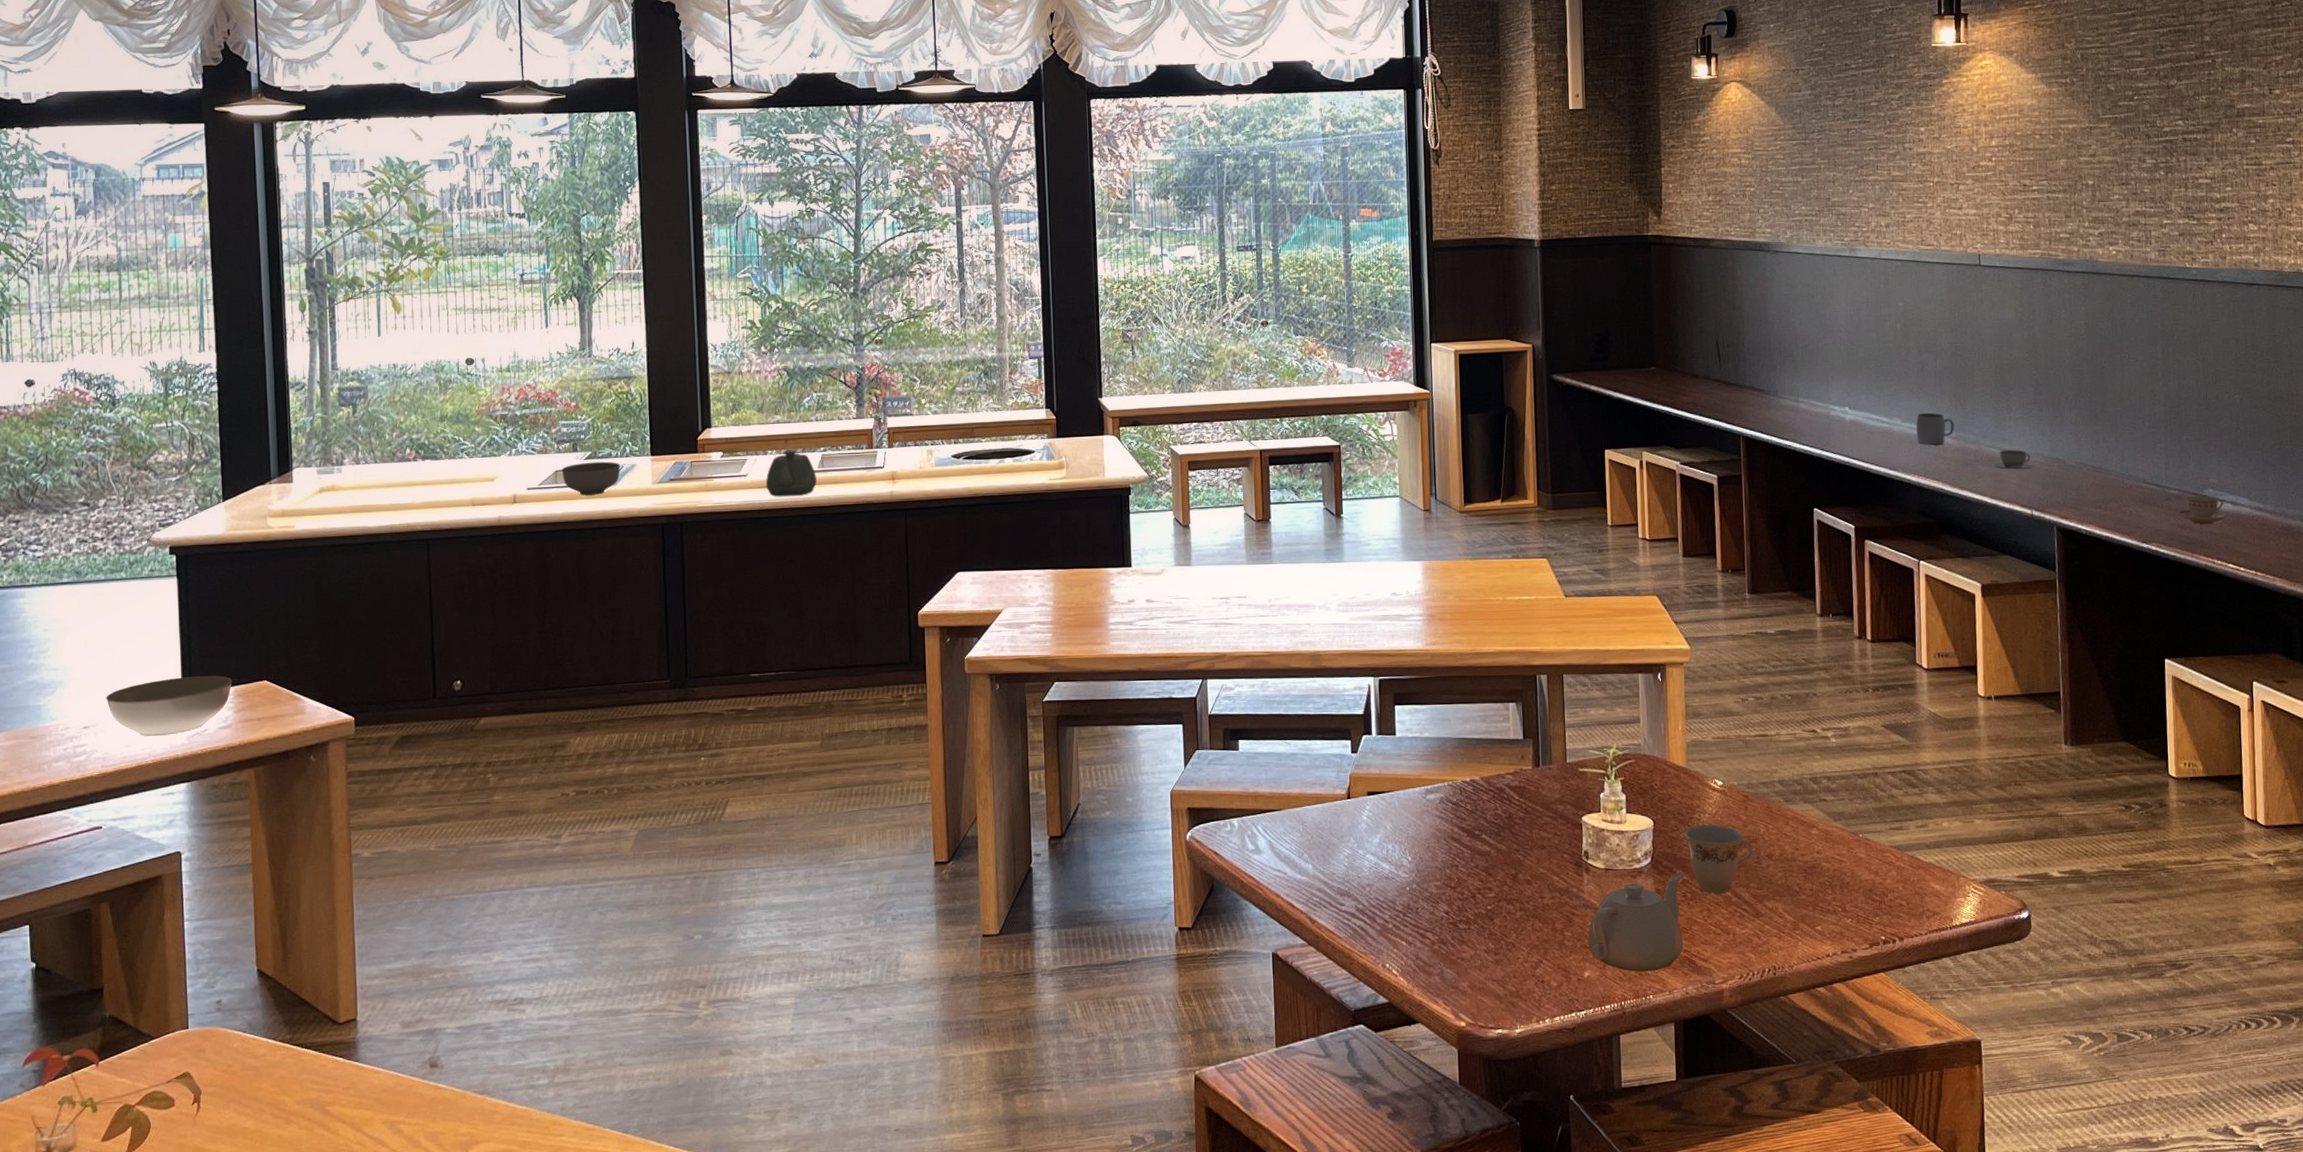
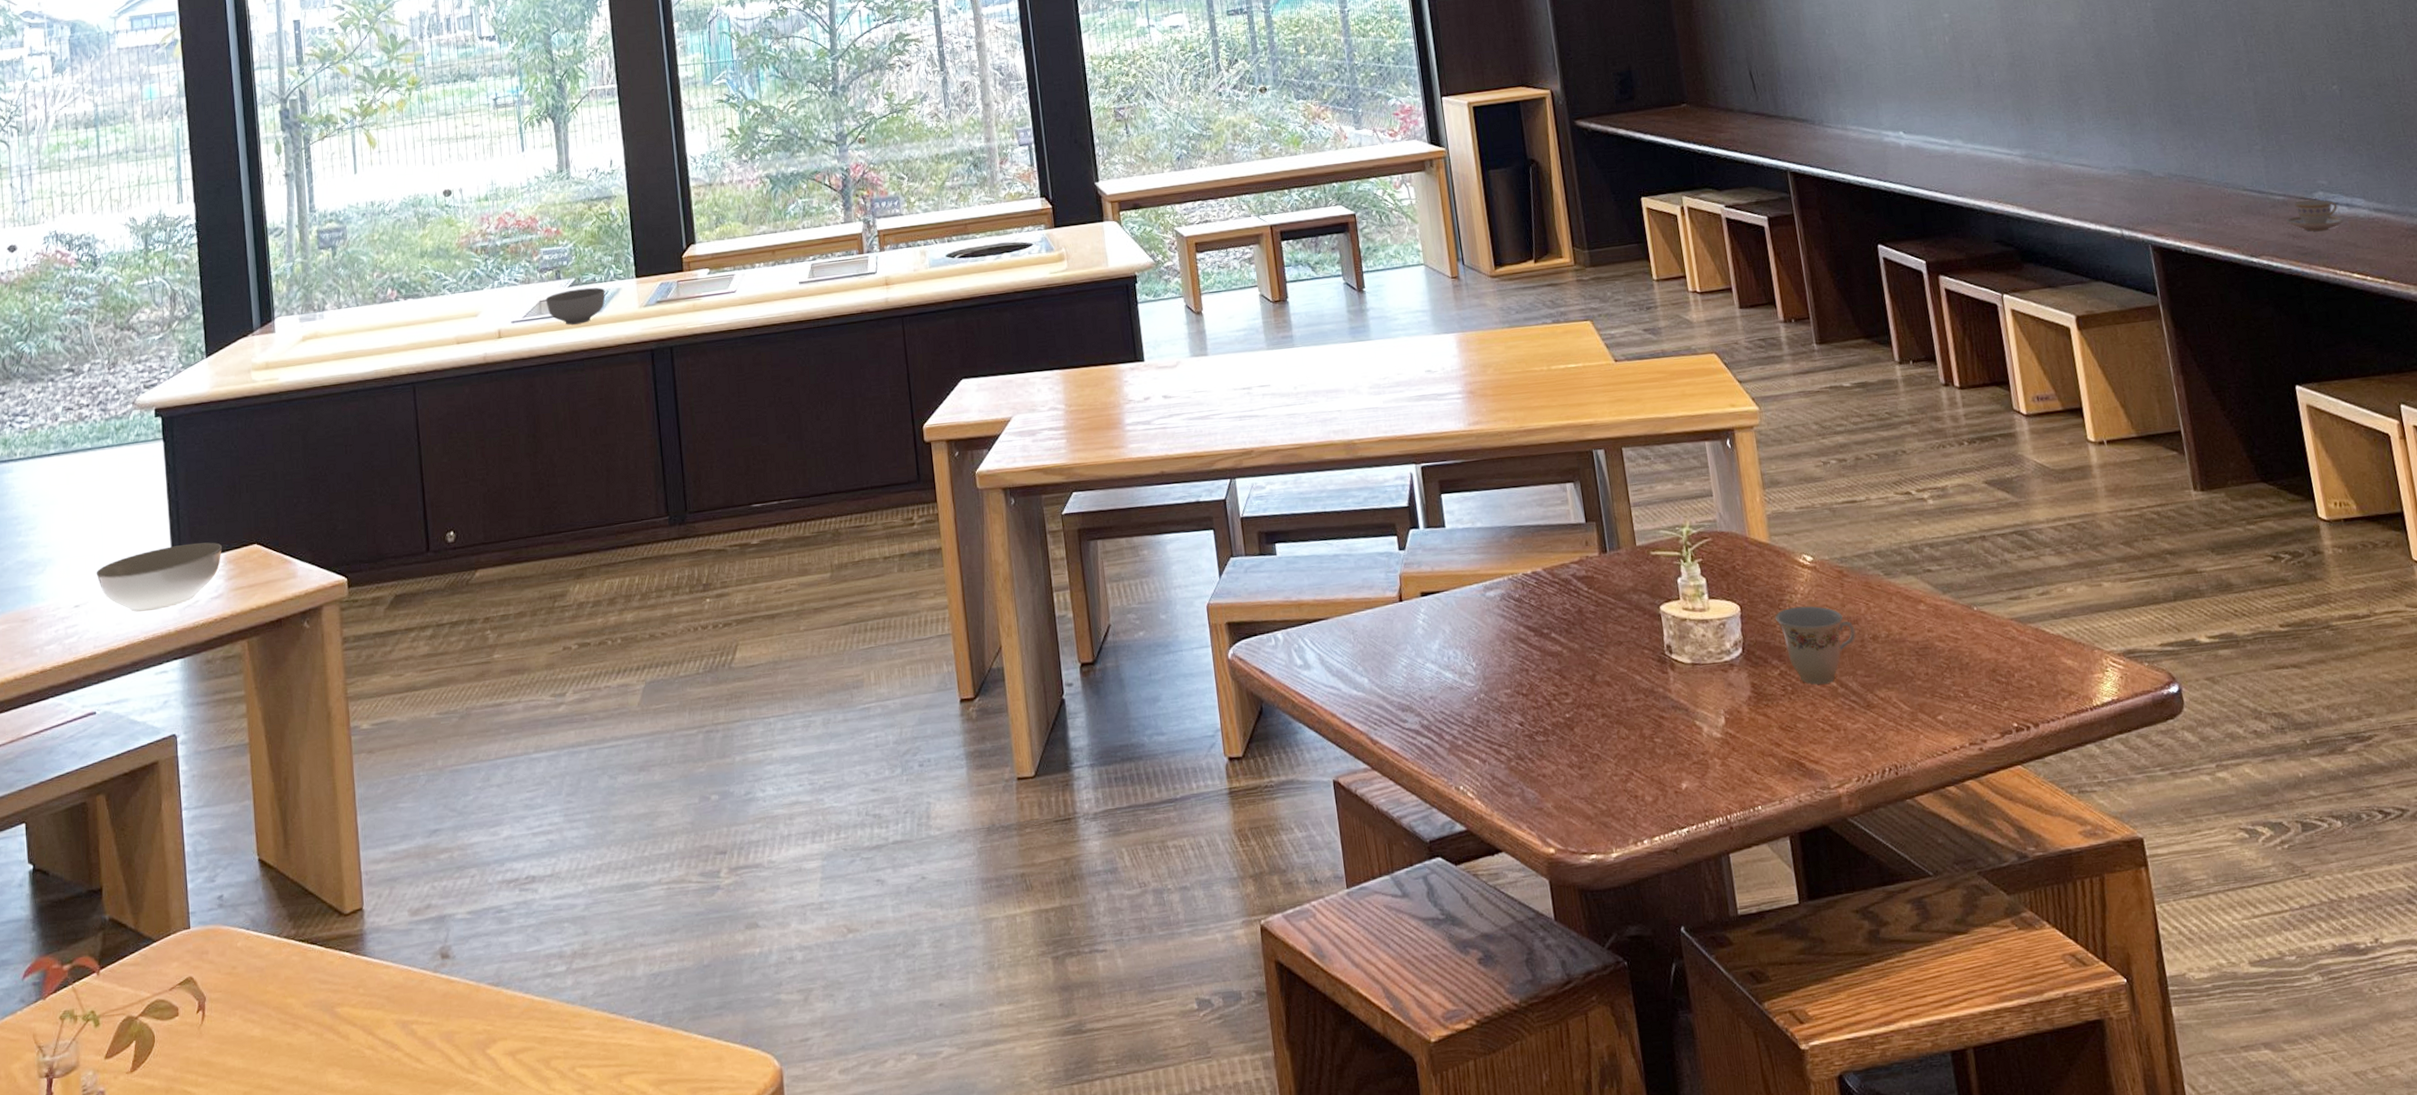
teapot: present [765,450,817,496] -> none [755,261,808,311]
teapot: present [1588,872,1684,972] -> none [1681,662,1790,779]
mug: present [1916,412,1955,445] -> none [1979,130,2023,167]
teacup: present [1995,450,2032,470] -> none [2074,164,2115,186]

